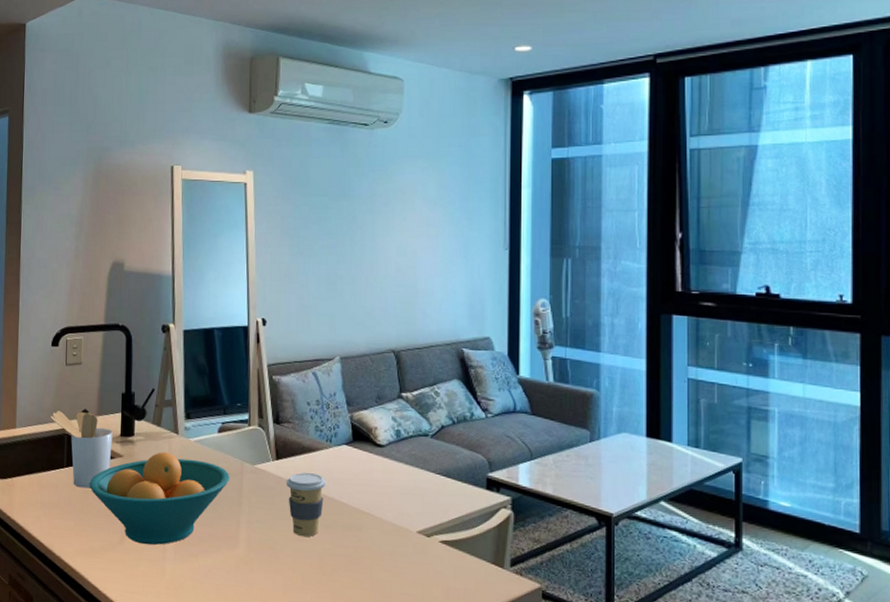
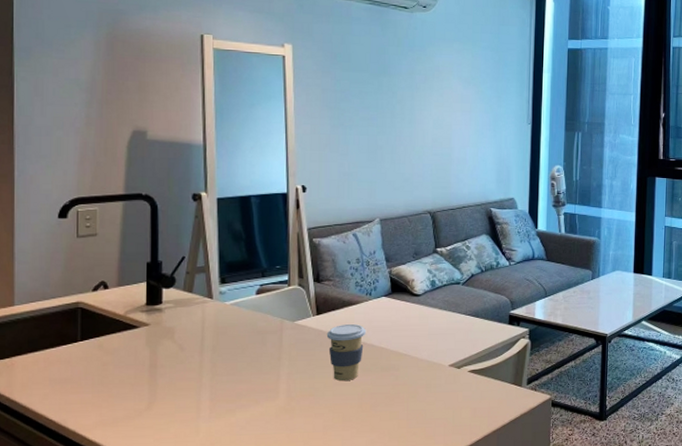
utensil holder: present [50,411,113,489] -> none [59,283,136,360]
fruit bowl: present [89,452,230,545] -> none [109,317,269,408]

